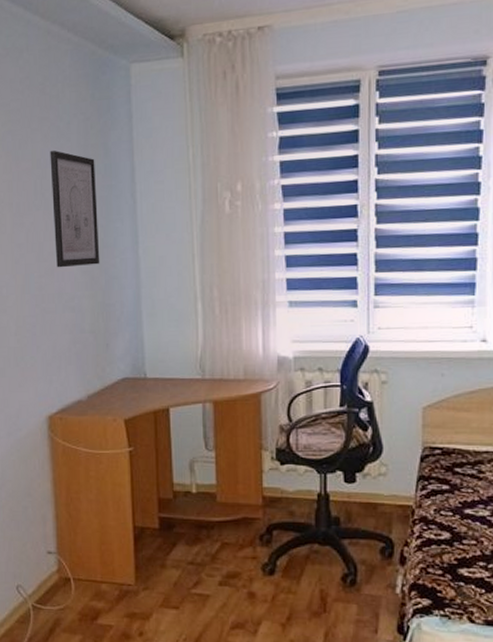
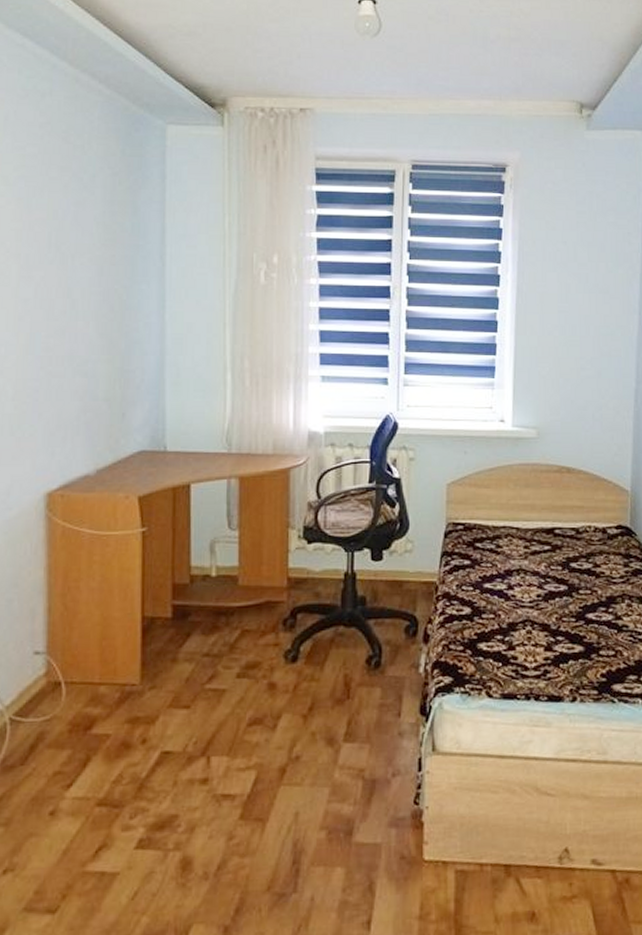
wall art: present [50,150,100,268] -> none [68,203,122,328]

